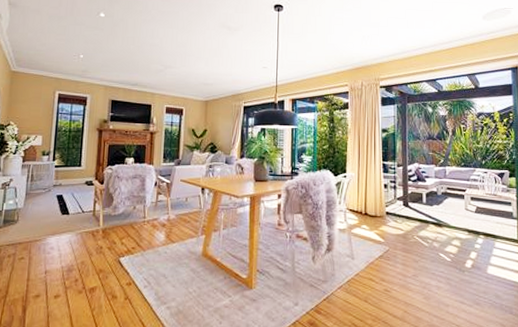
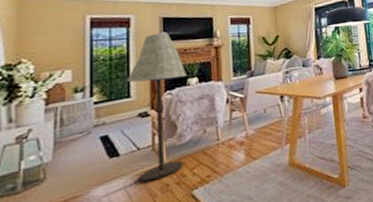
floor lamp: none [79,113,125,242] -> present [126,32,186,183]

